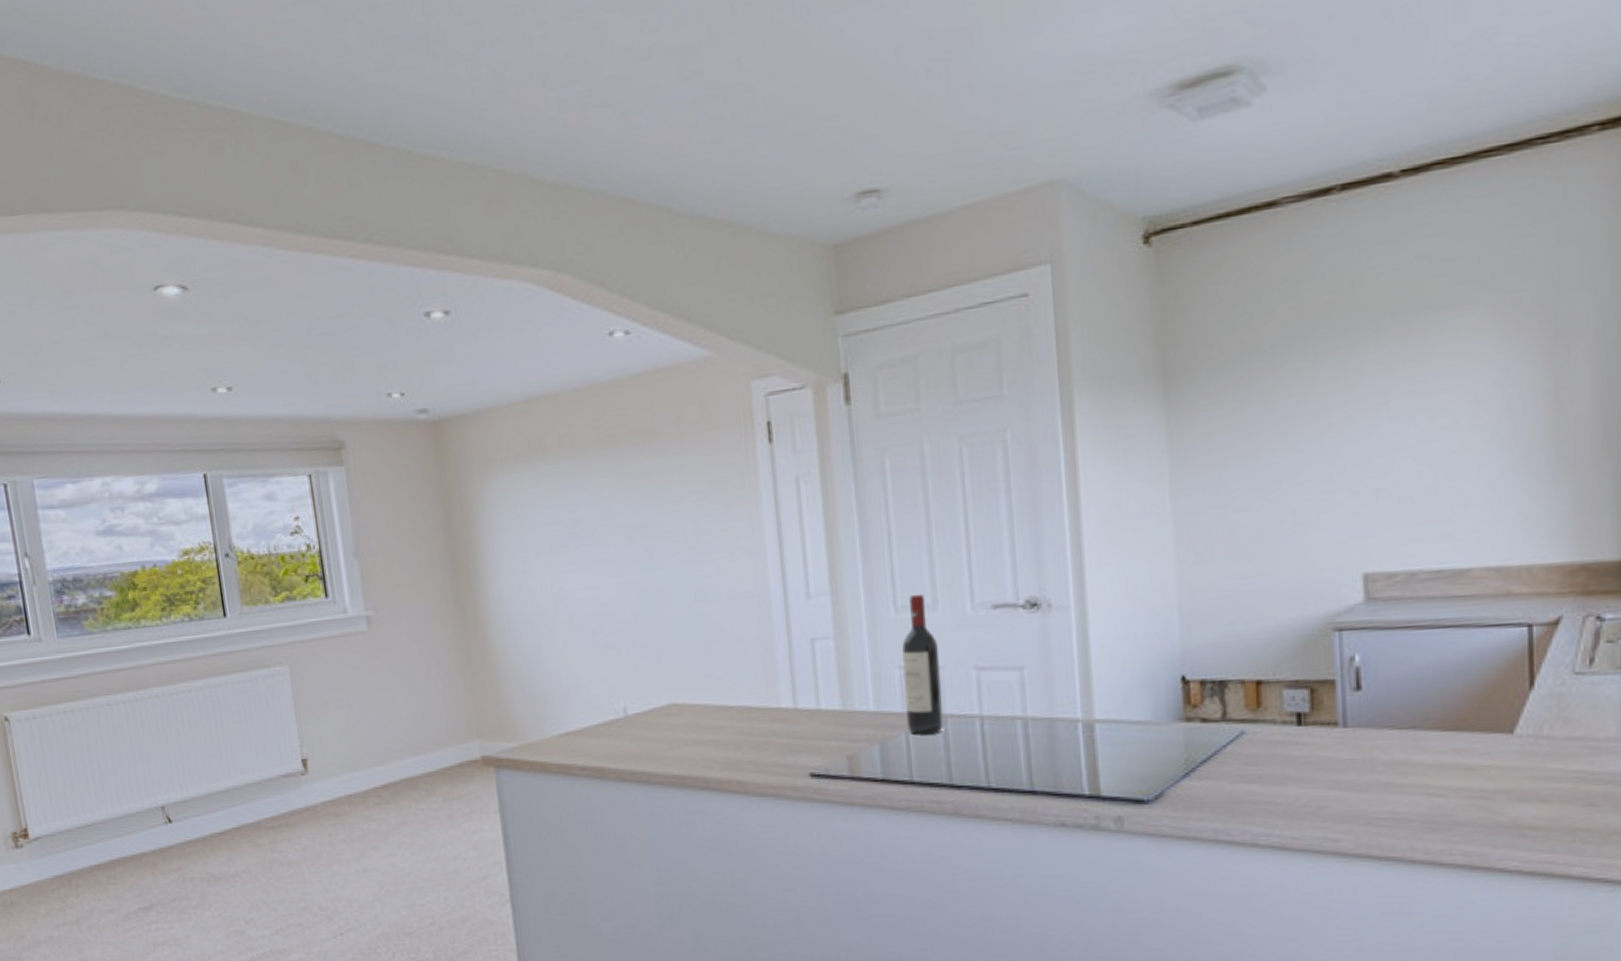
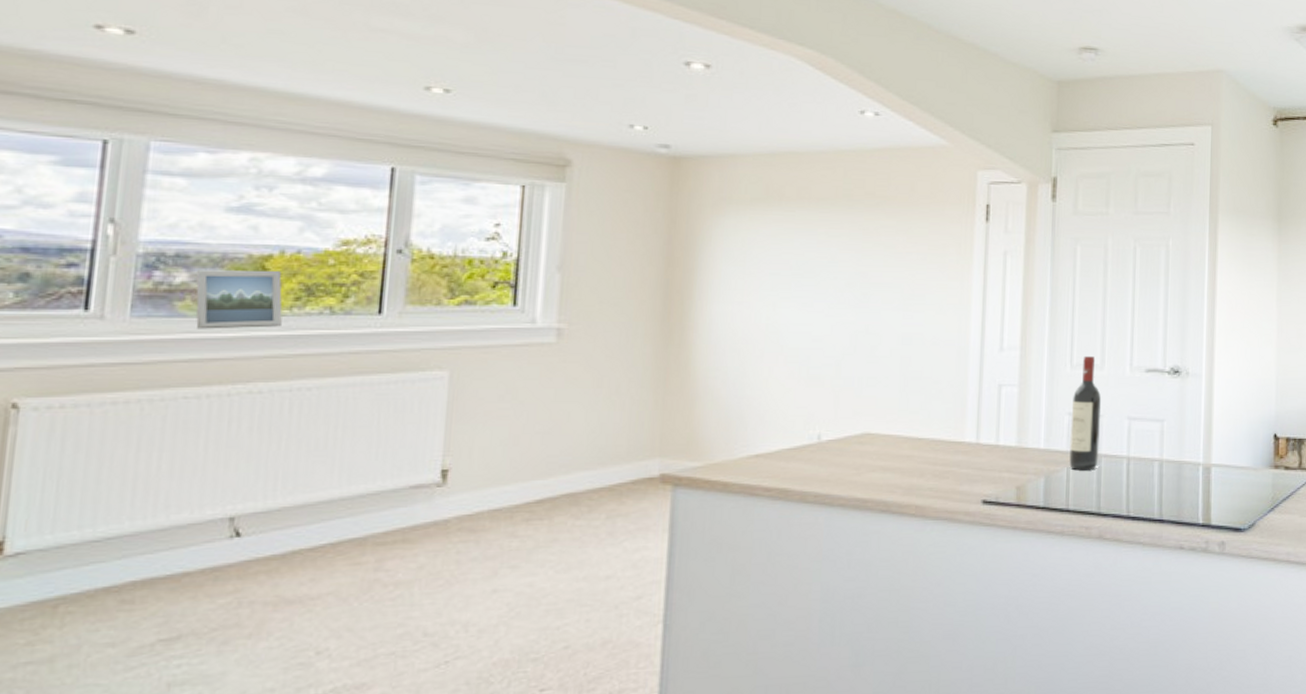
picture frame: none [89,584,158,644] -> present [195,270,283,329]

